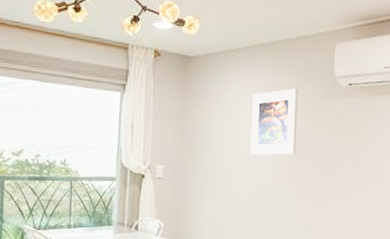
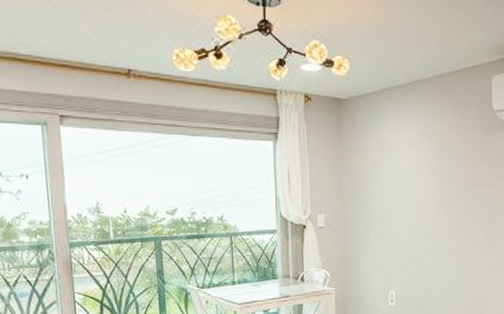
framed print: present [250,88,298,155] -> none [409,125,459,198]

